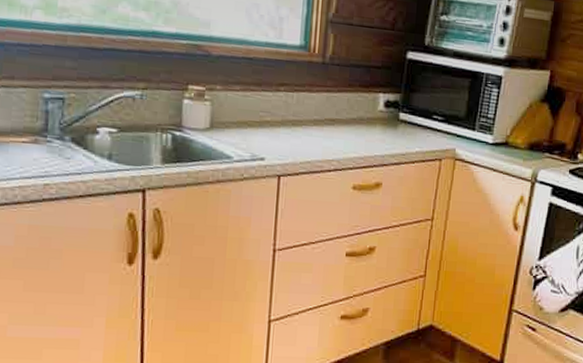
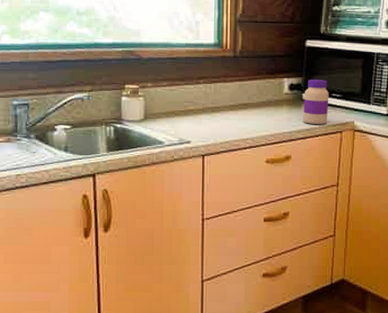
jar: none [398,97,430,150] -> present [303,79,329,124]

